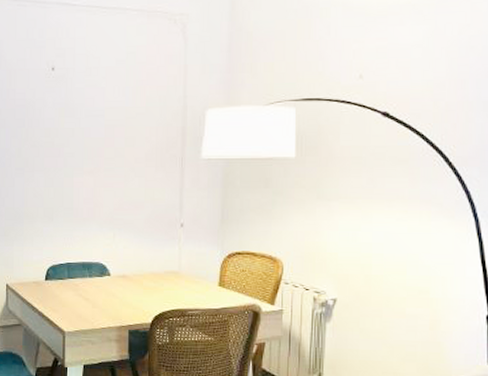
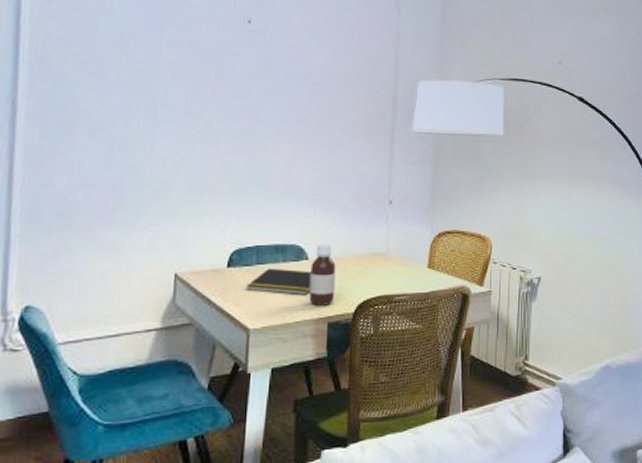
notepad: none [61,282,114,306] -> present [246,268,312,296]
bottle: none [112,262,134,316] -> present [309,244,336,306]

